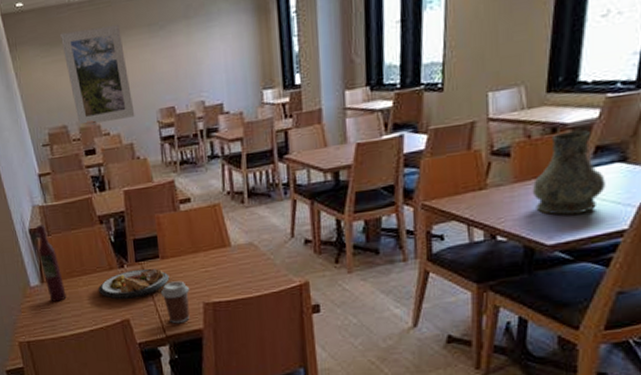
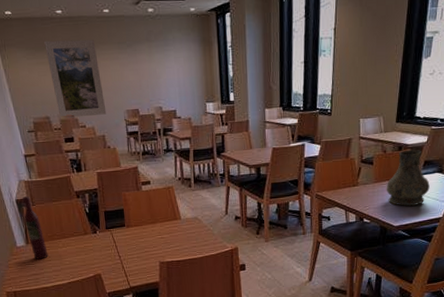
plate: present [98,268,170,300] -> none [75,234,133,258]
coffee cup: present [160,281,190,324] -> none [126,245,149,278]

